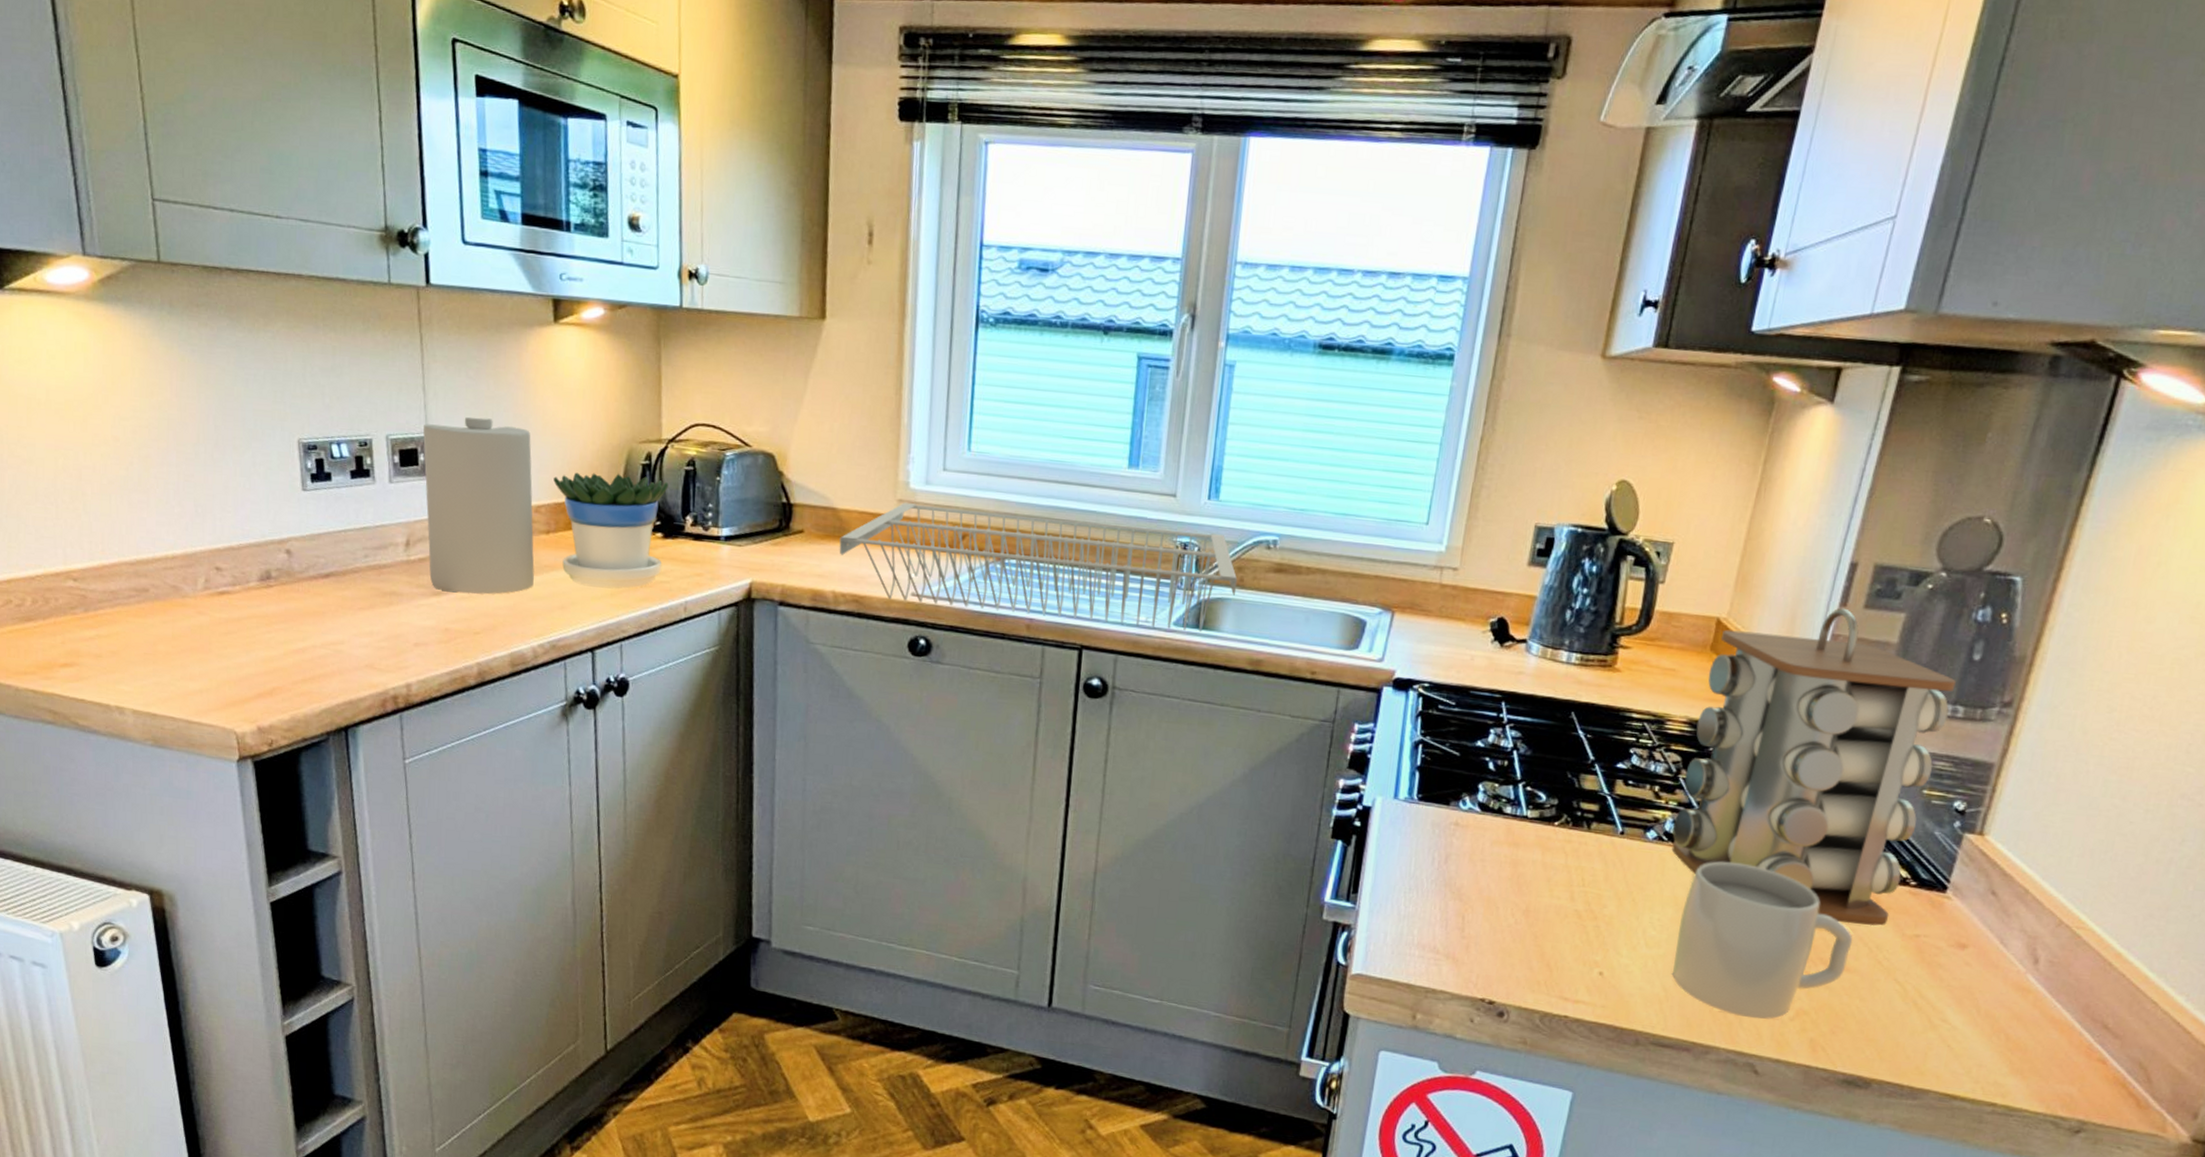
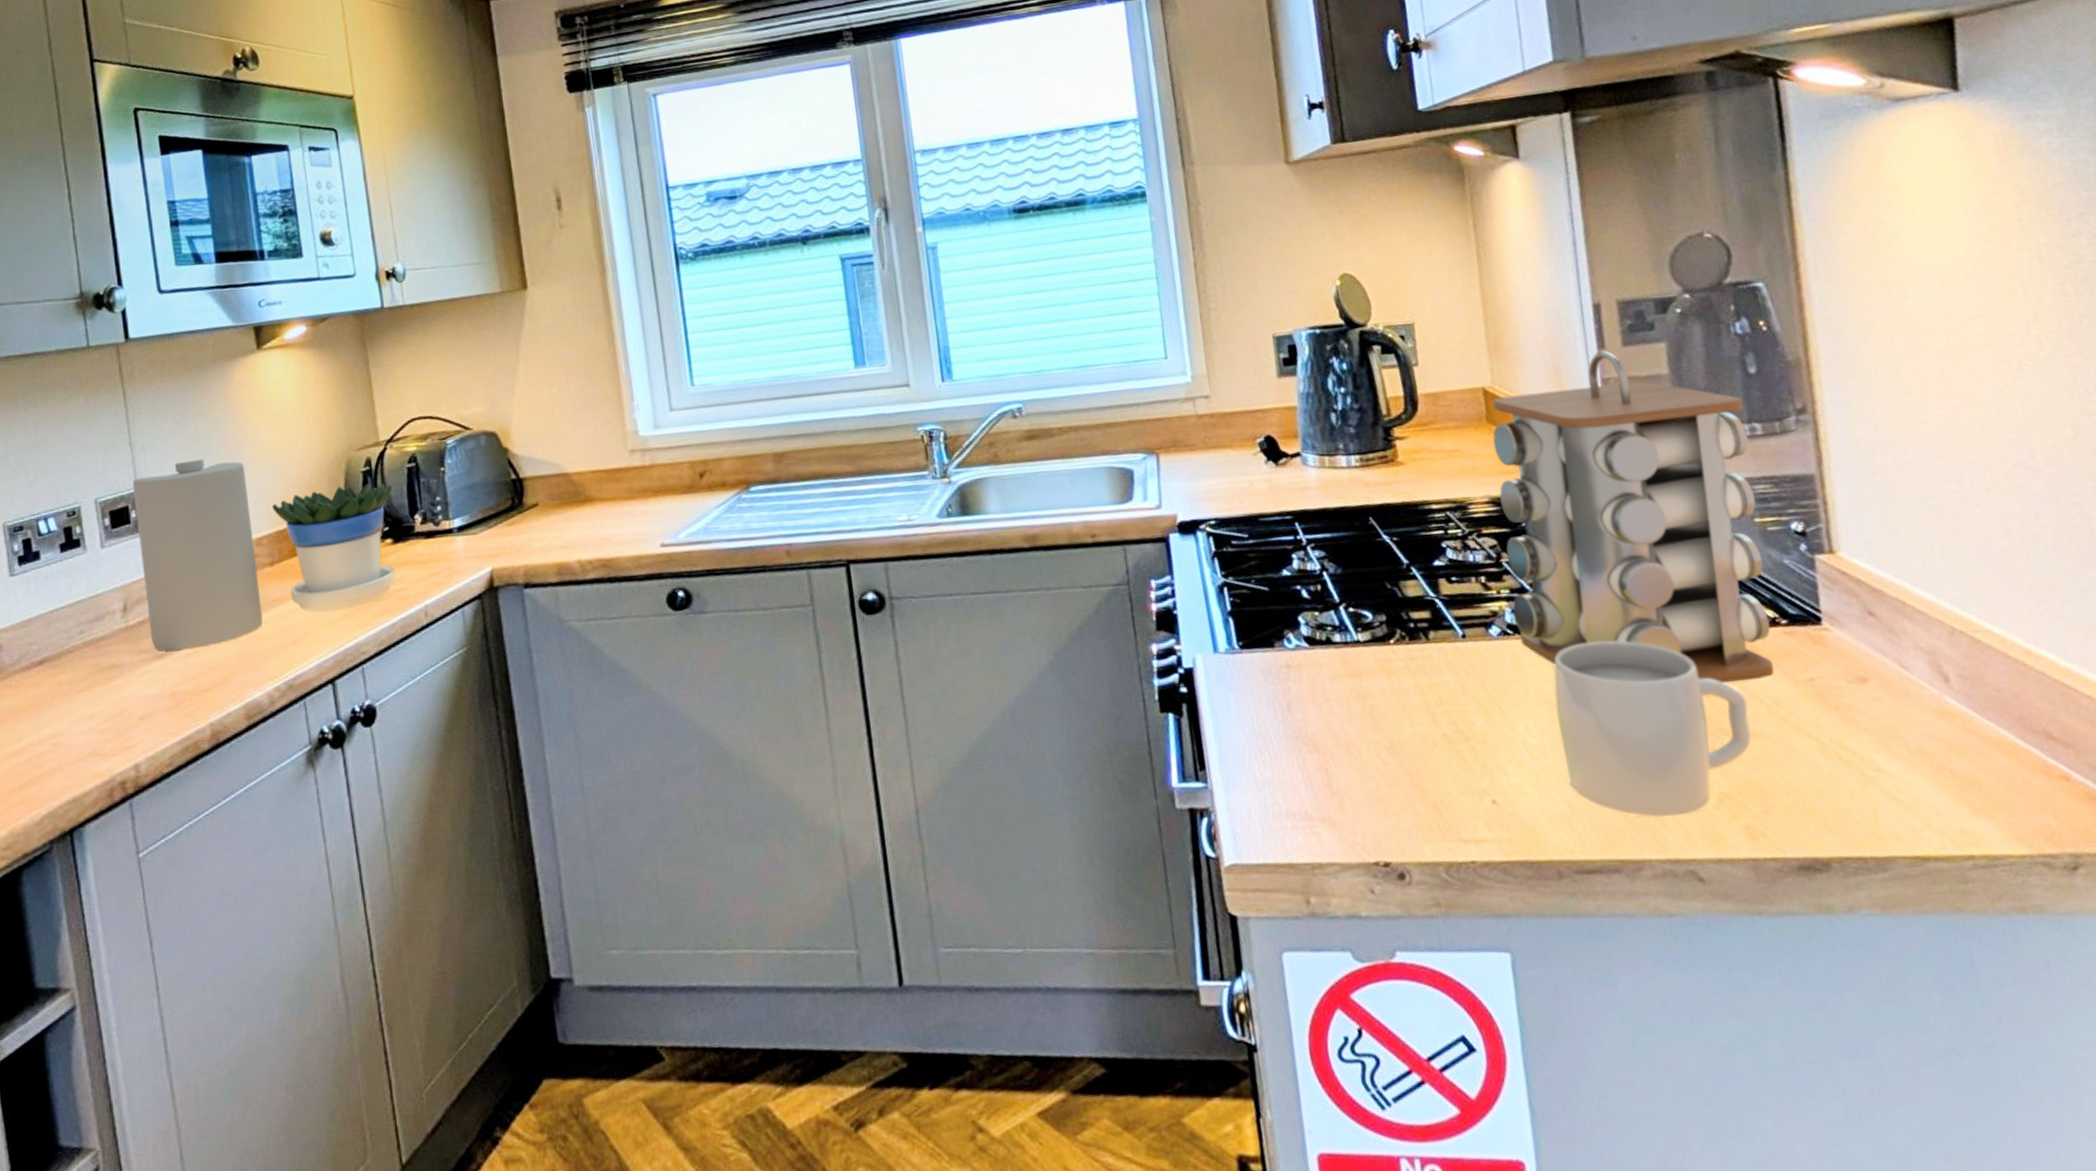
dish rack: present [839,503,1238,632] -> none [576,413,994,556]

